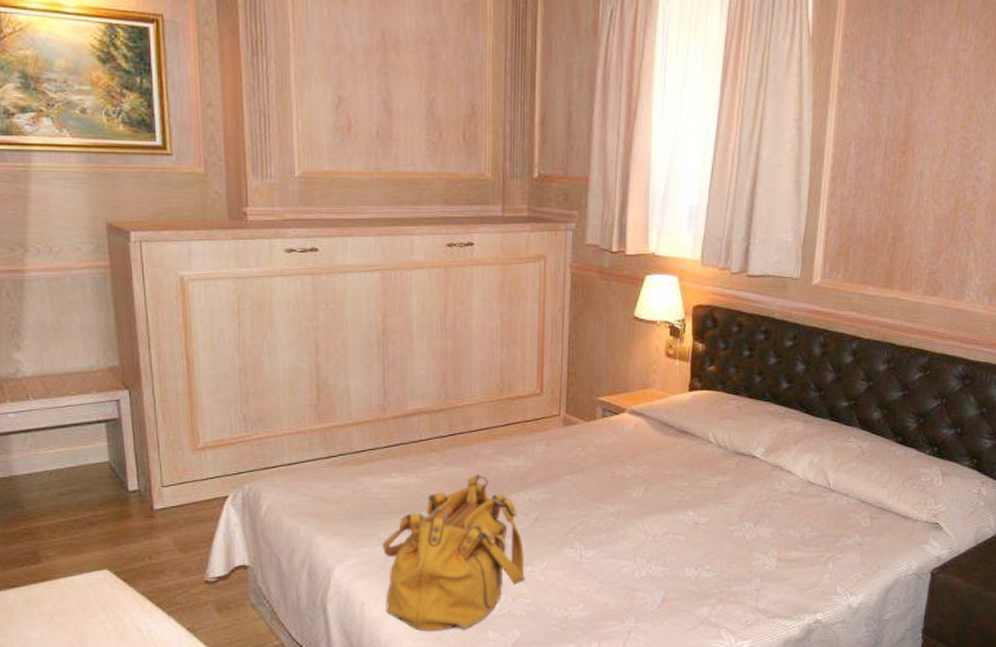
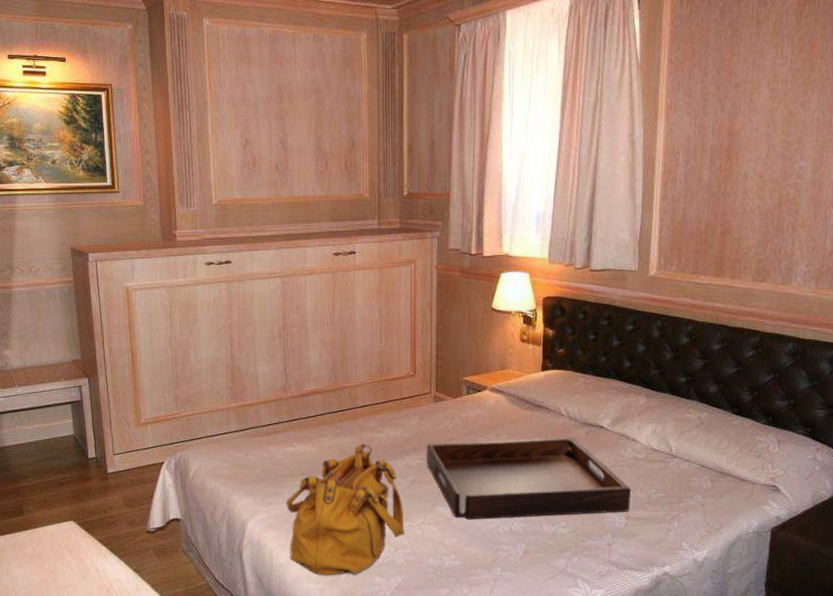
serving tray: none [553,468,783,563] -> present [426,437,631,520]

